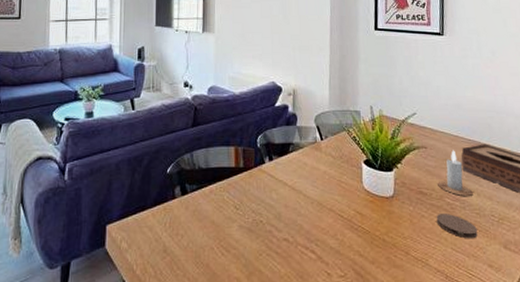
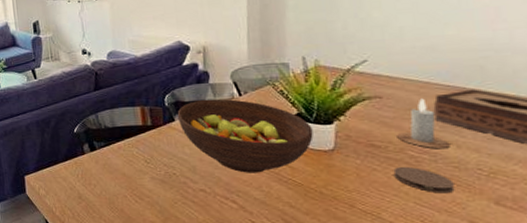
fruit bowl: none [267,142,378,220] -> present [177,99,313,173]

